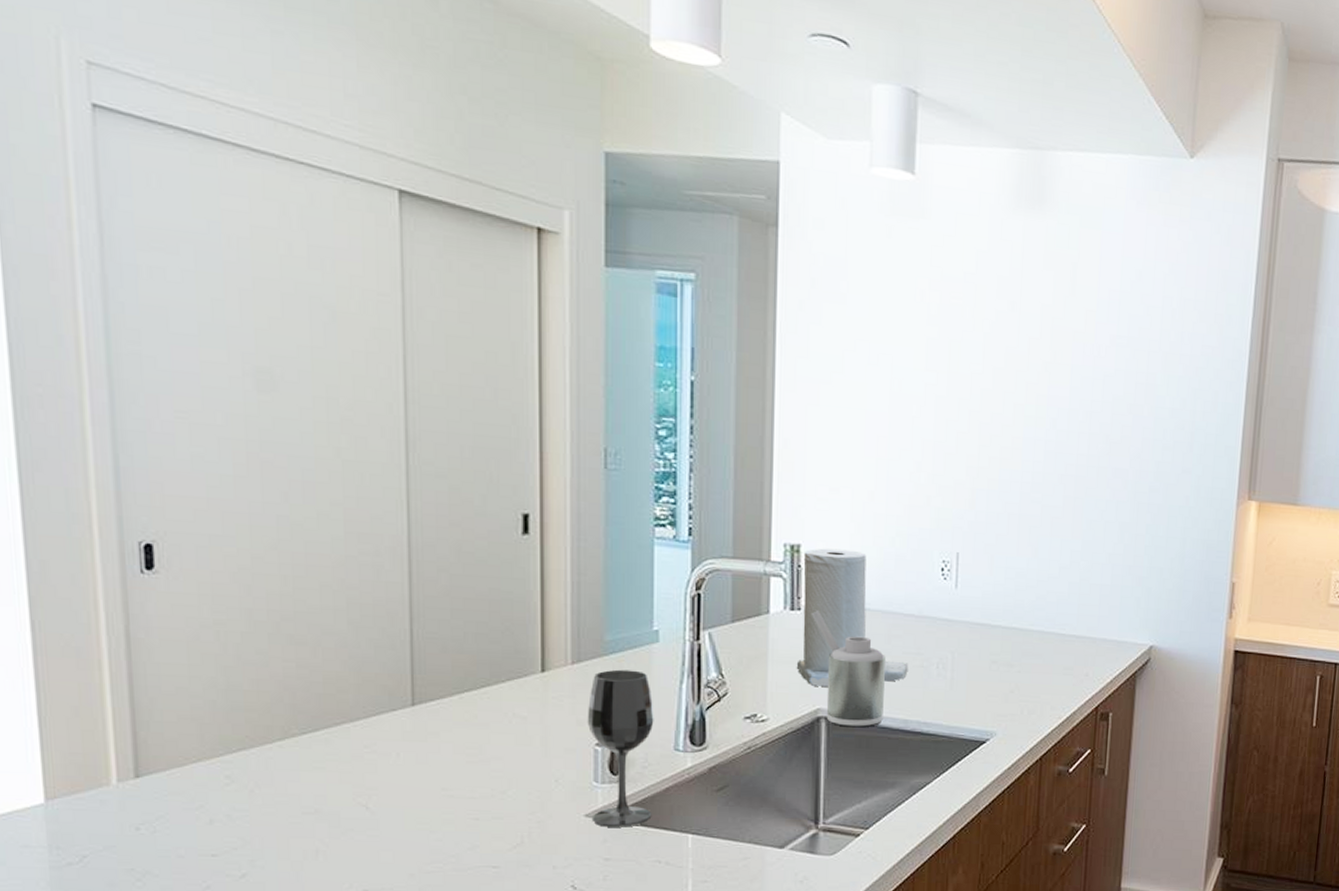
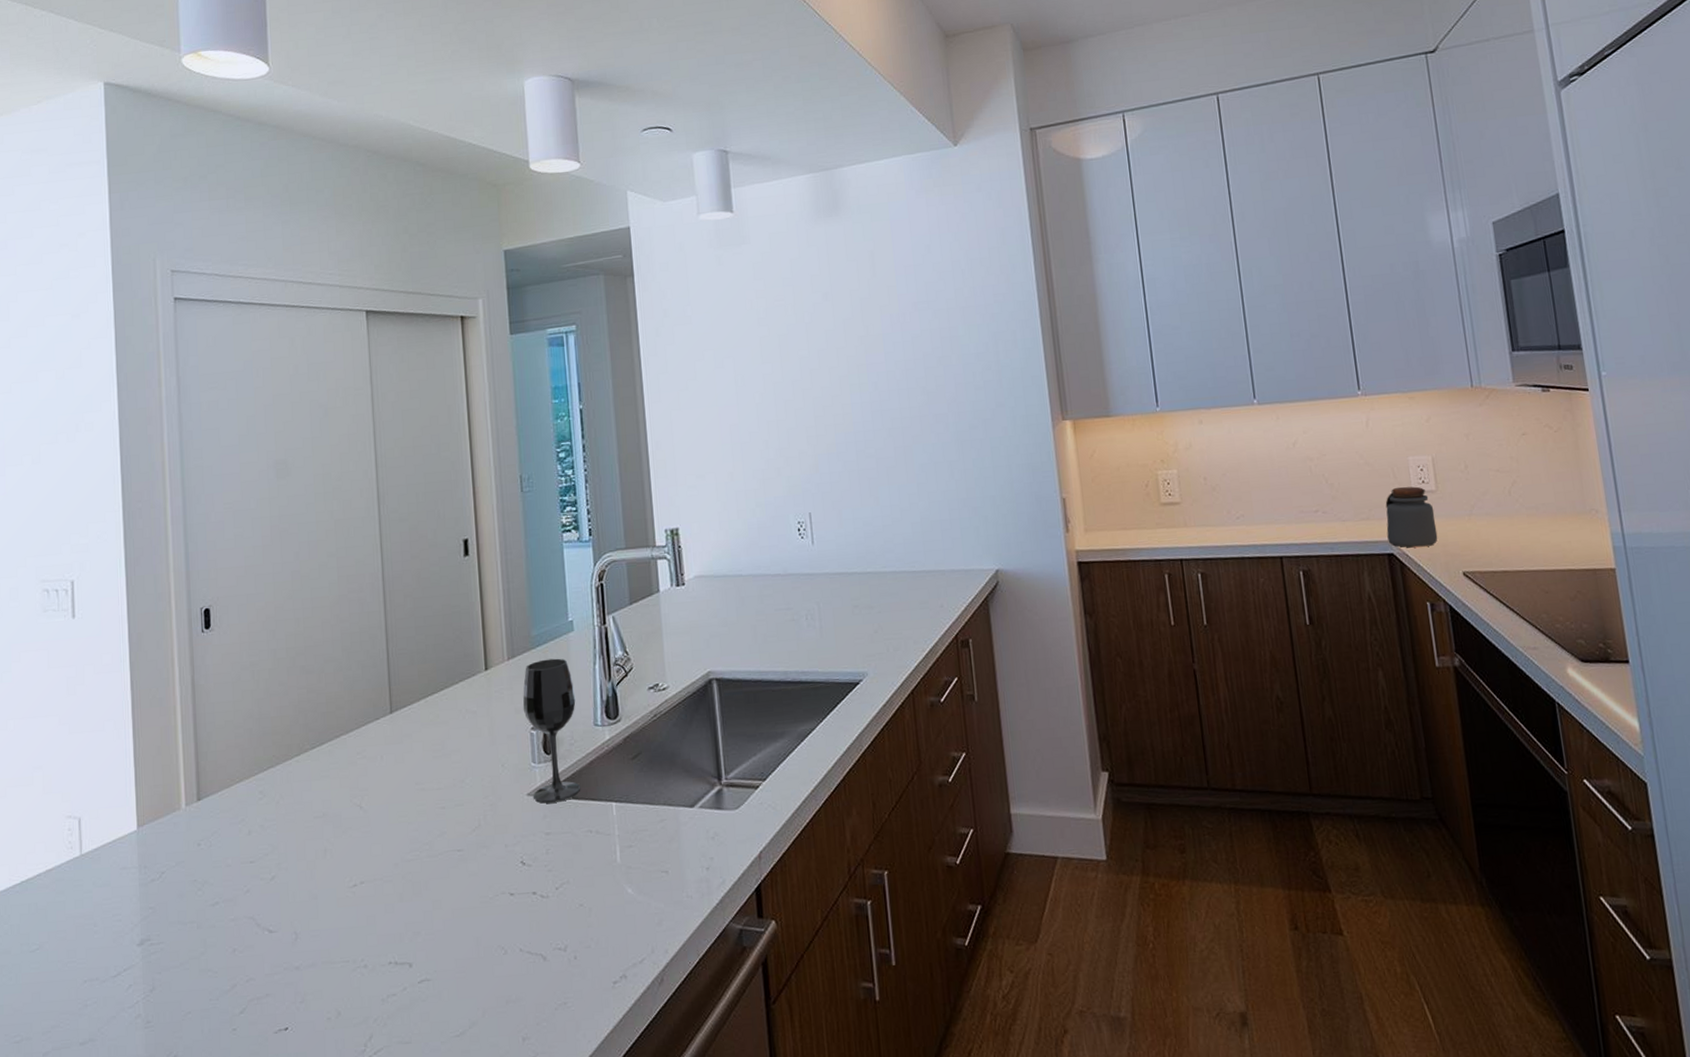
paper towel: present [796,548,909,687] -> none [682,525,782,651]
soap dispenser: present [812,610,885,728] -> none [694,583,766,686]

